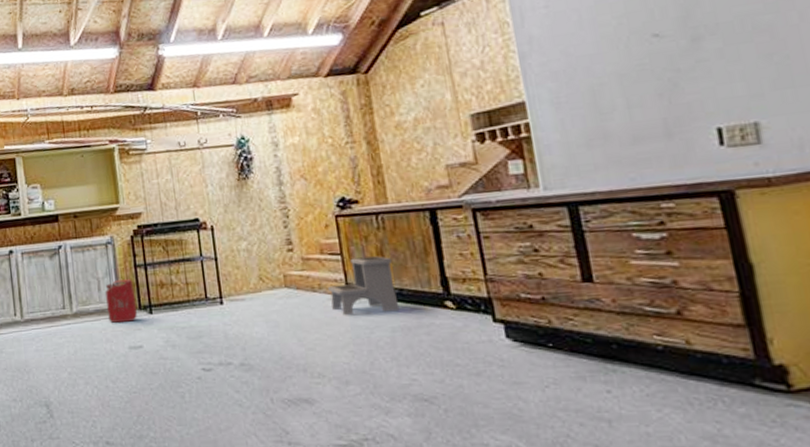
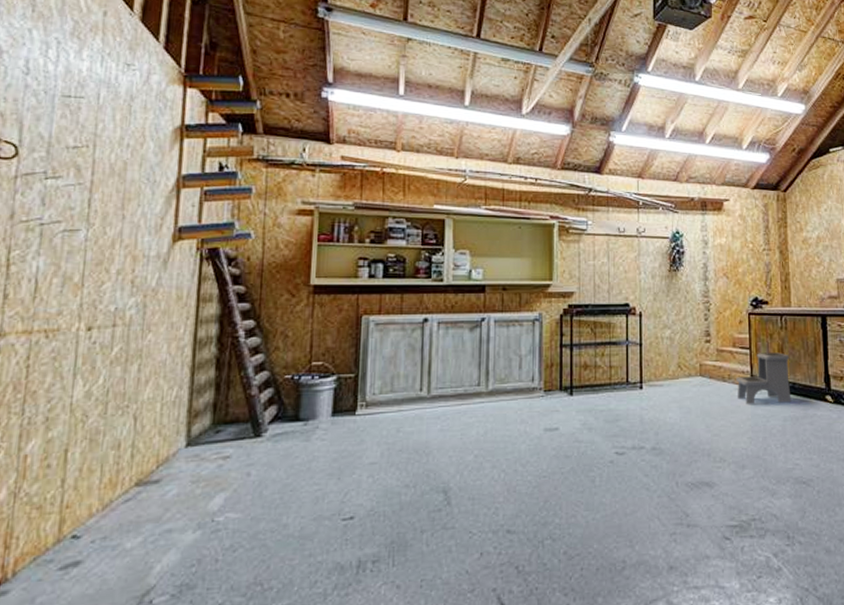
jerry can: present [105,279,137,323] -> none [526,358,557,403]

